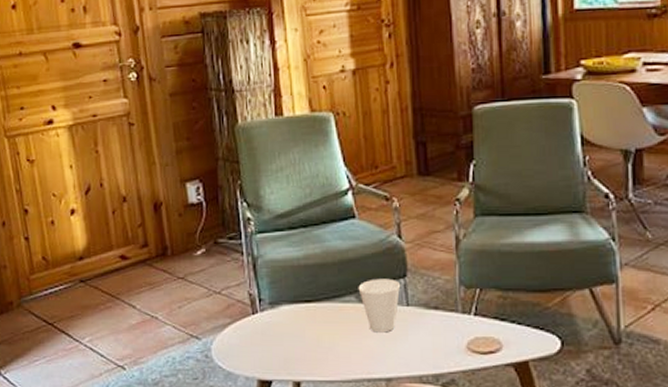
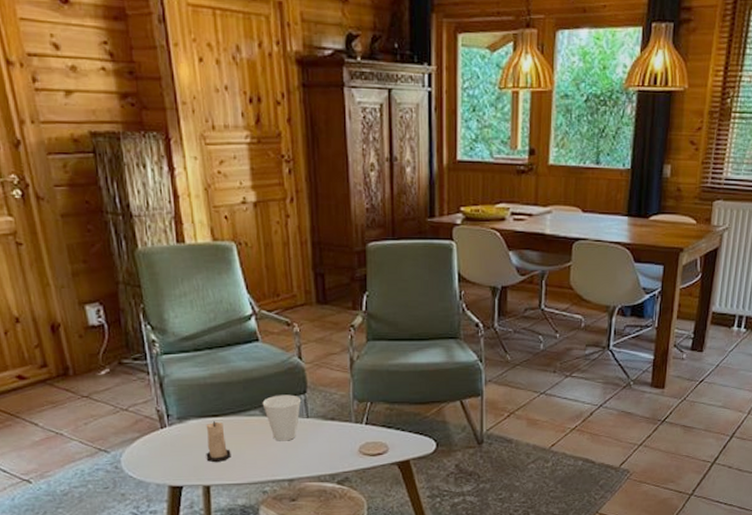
candle: none [297,308,324,355] -> present [206,421,231,463]

